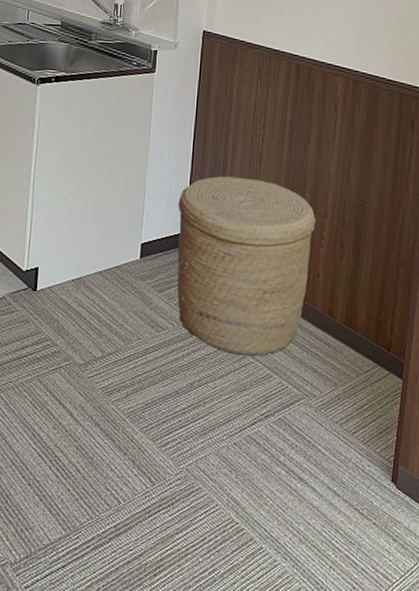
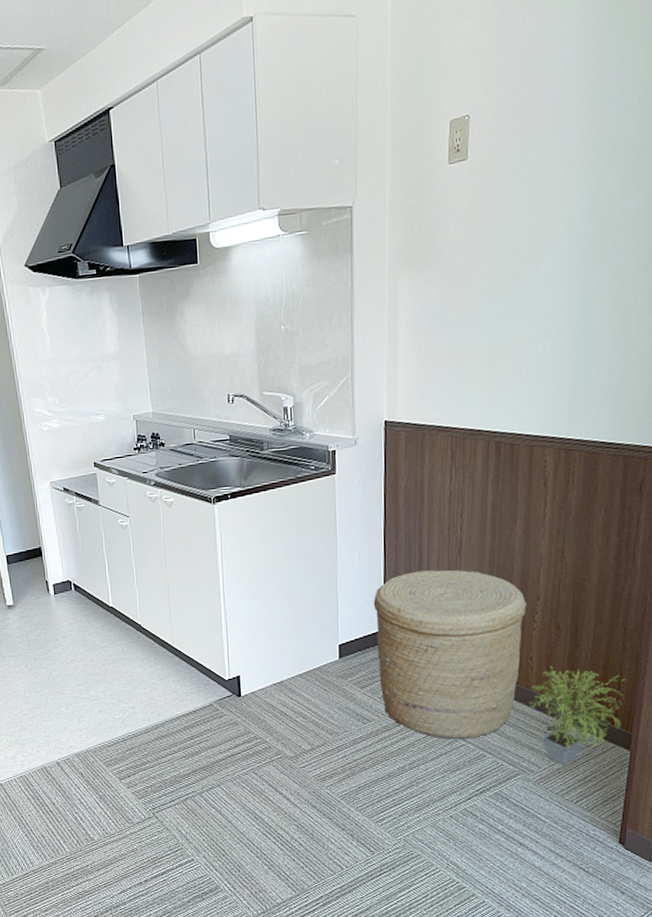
potted plant: none [314,284,399,391] -> present [529,665,625,765]

